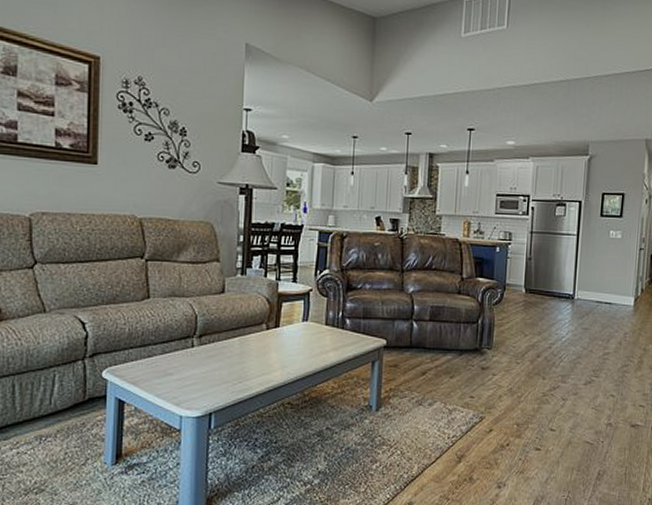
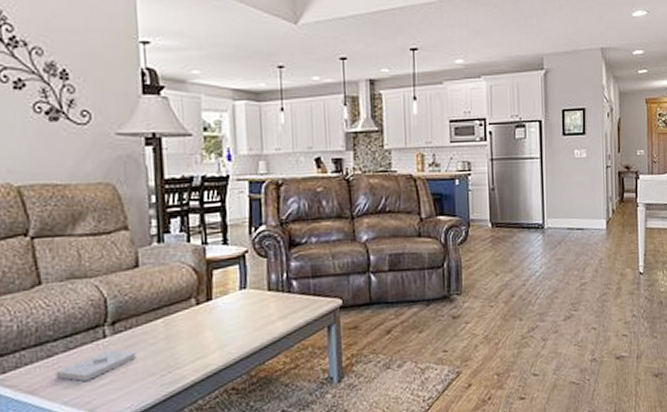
notepad: none [153,357,215,380] -> present [56,349,136,381]

